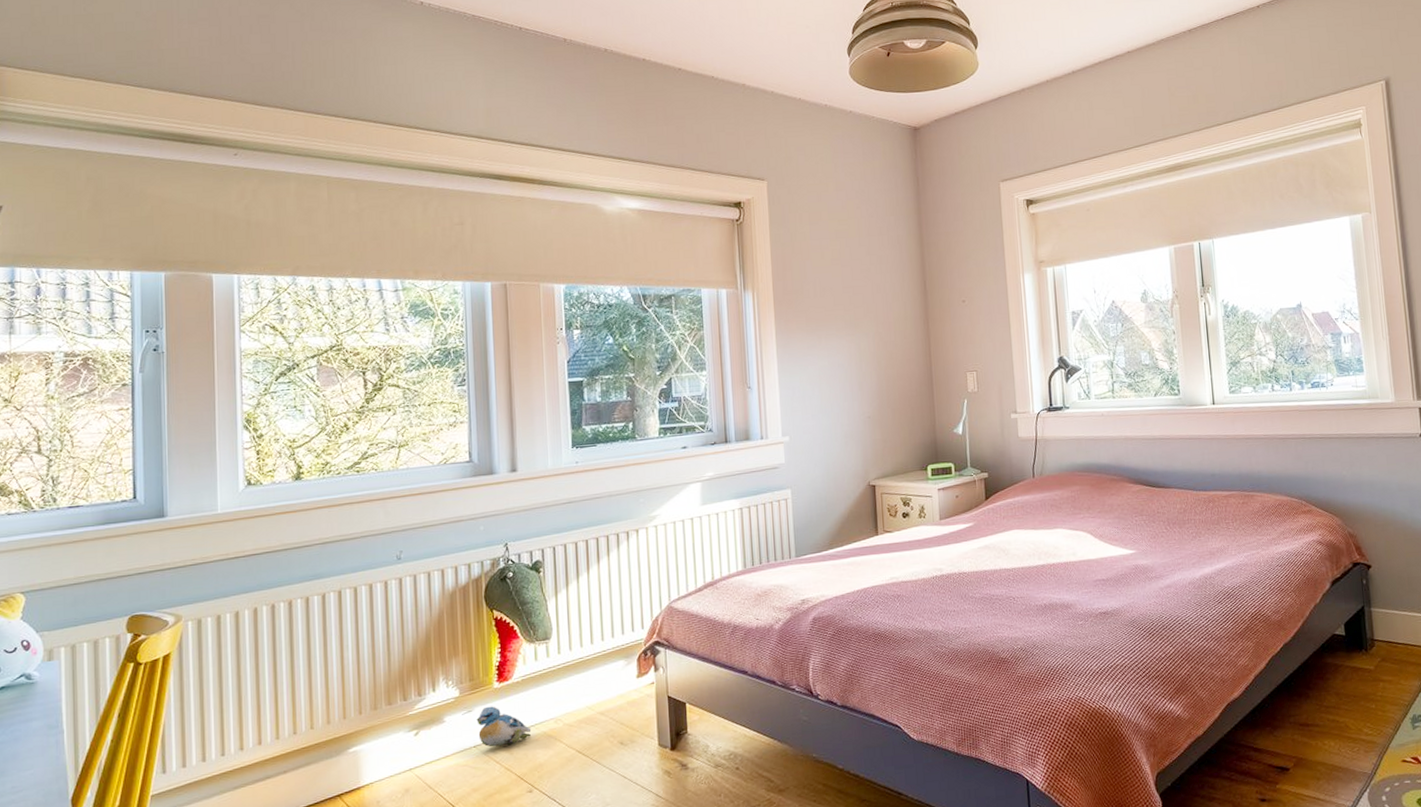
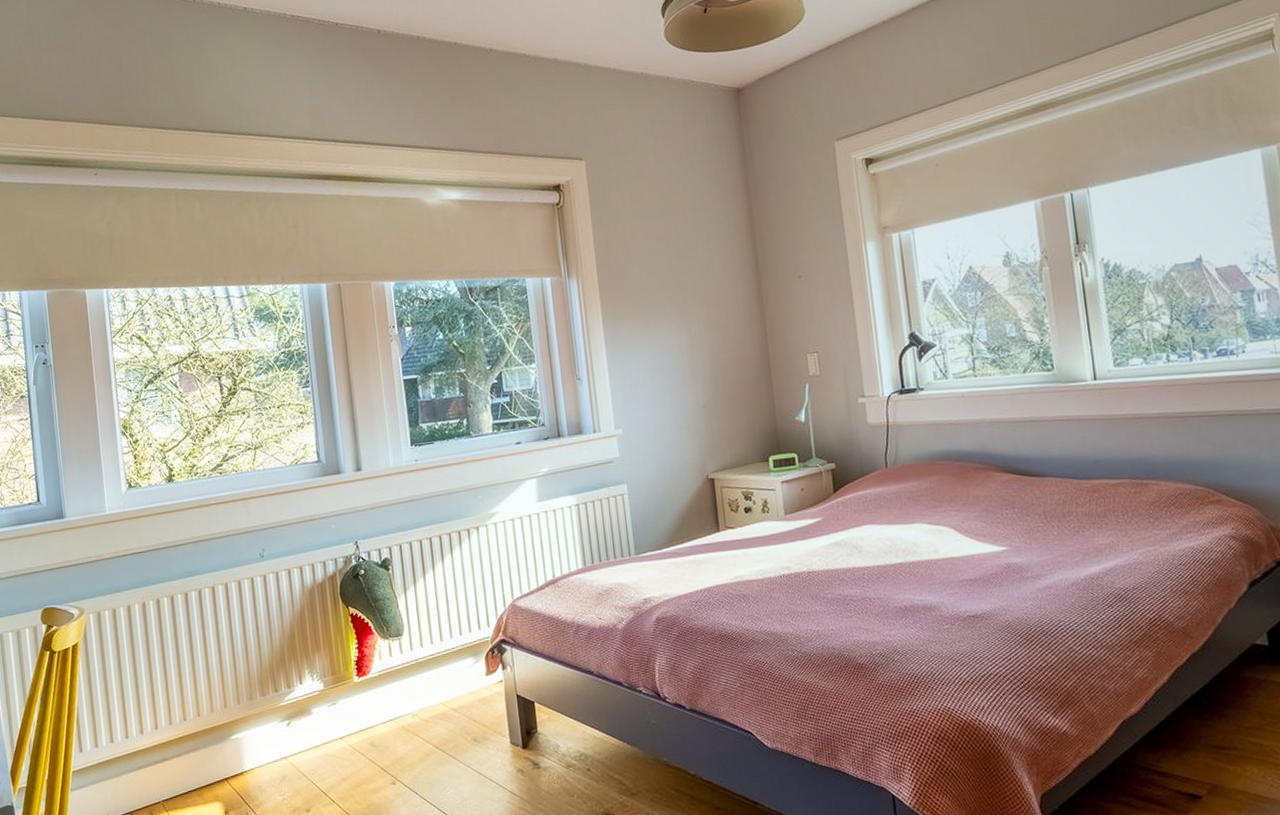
plush toy: present [476,706,532,747] -> none [340,699,391,739]

